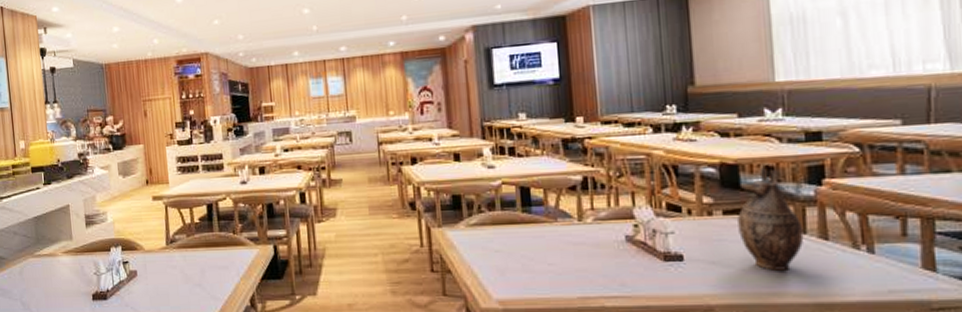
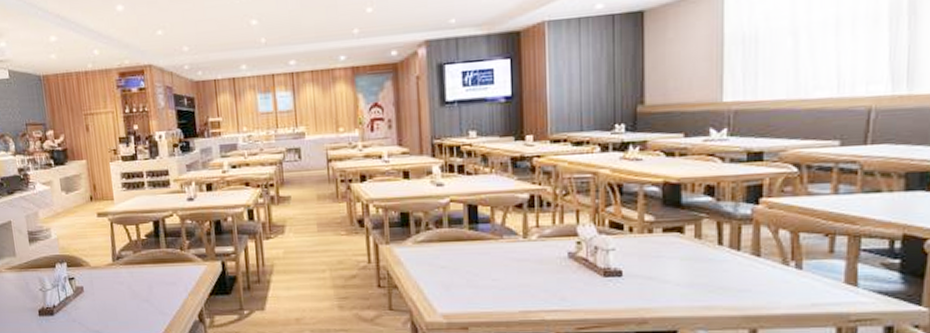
decorative vase: present [737,167,804,271] -> none [676,186,738,286]

